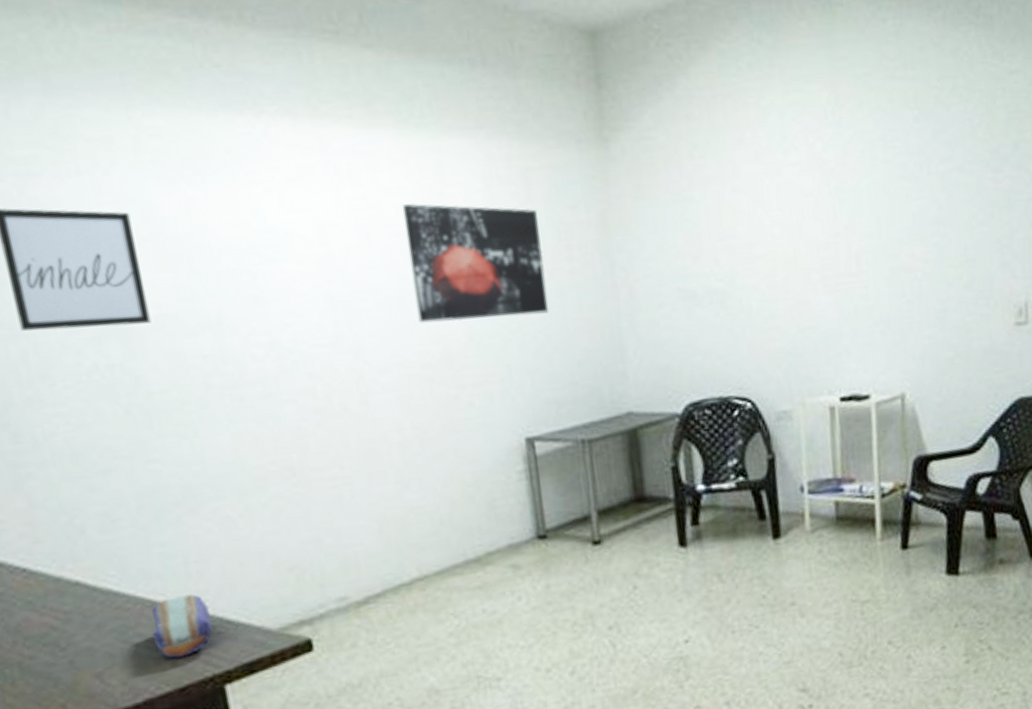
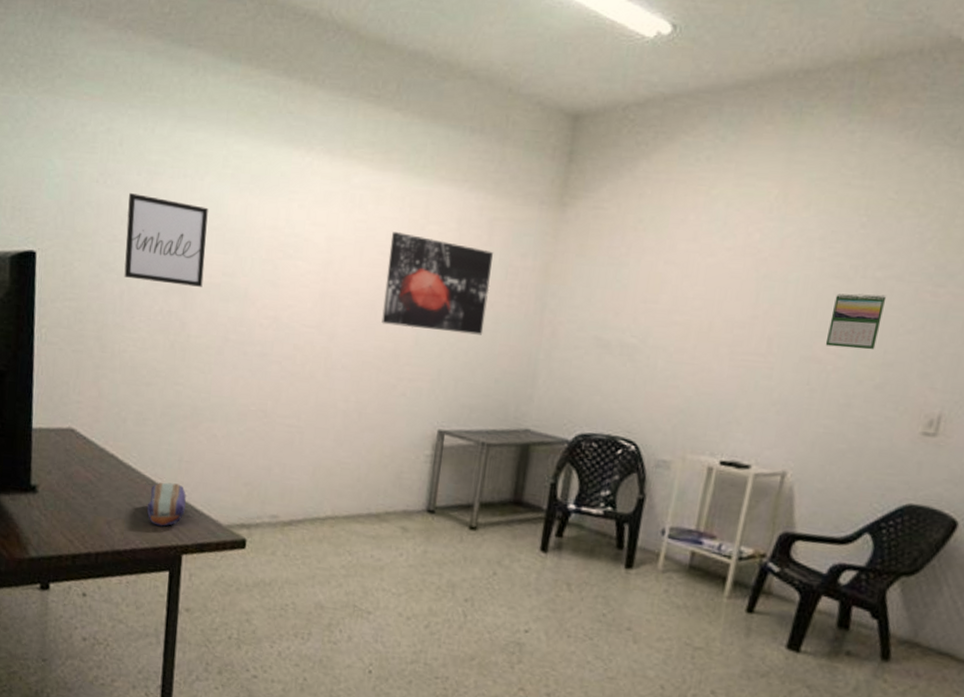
calendar: none [908,189,956,252] -> present [825,293,887,350]

